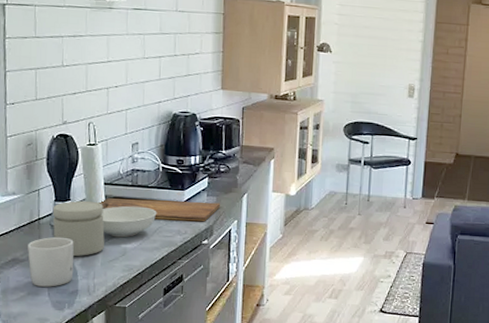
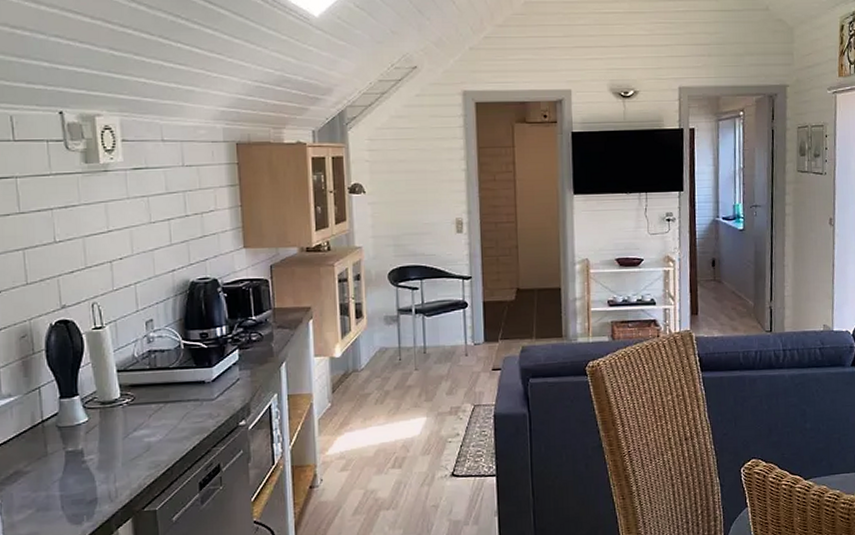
mug: present [27,236,74,287] -> none [32,438,90,500]
jar: present [52,200,105,257] -> none [58,392,124,460]
cutting board: present [99,198,221,222] -> none [112,376,257,404]
bowl: present [102,206,157,238] -> none [117,391,183,431]

